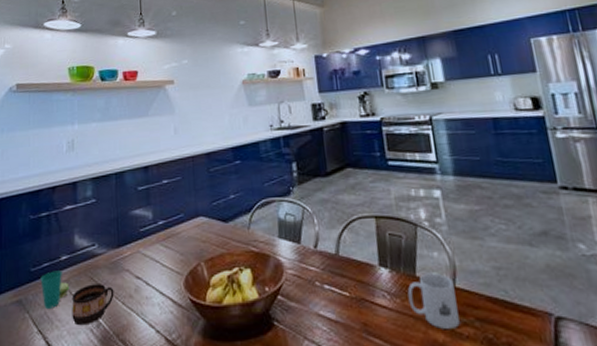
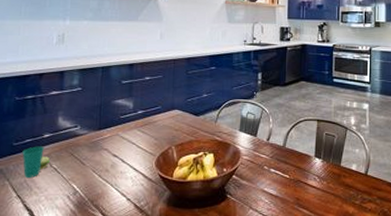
cup: present [72,284,114,326] -> none [50,159,92,193]
mug: present [407,272,460,329] -> none [332,164,367,204]

